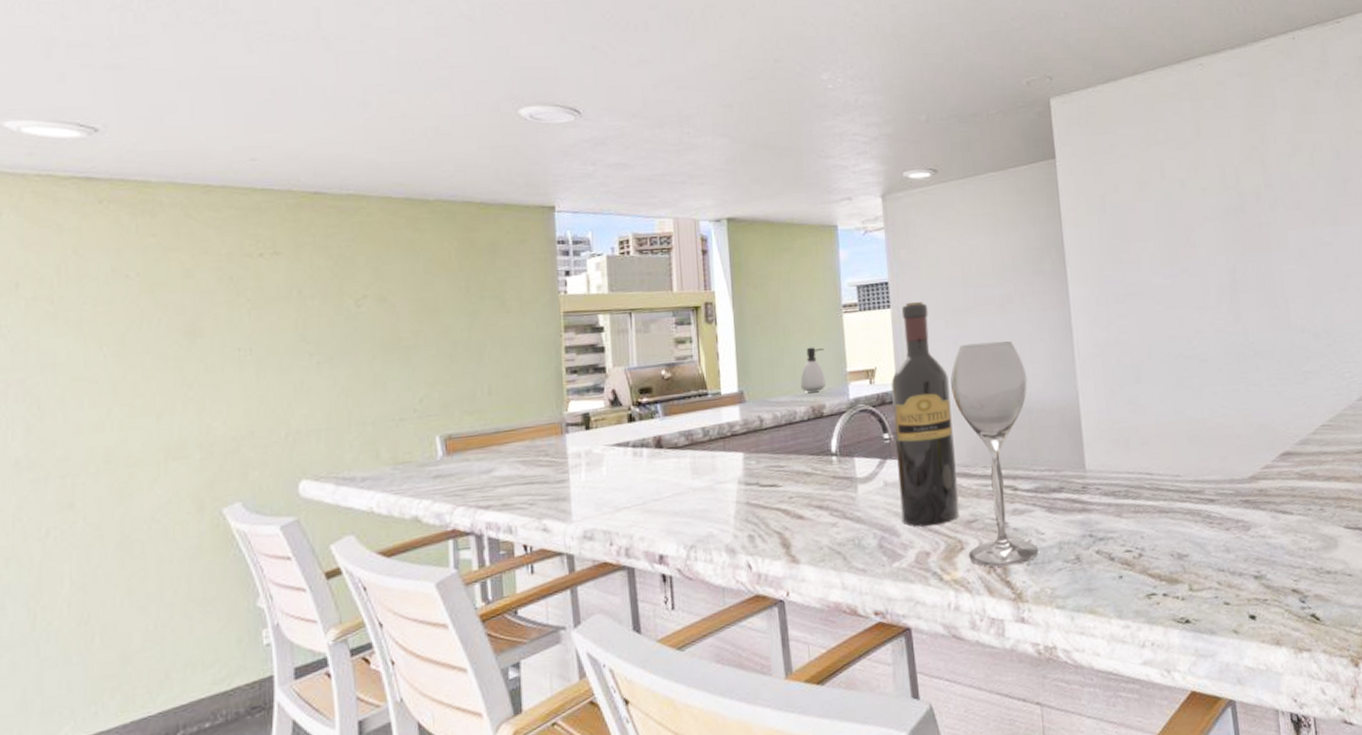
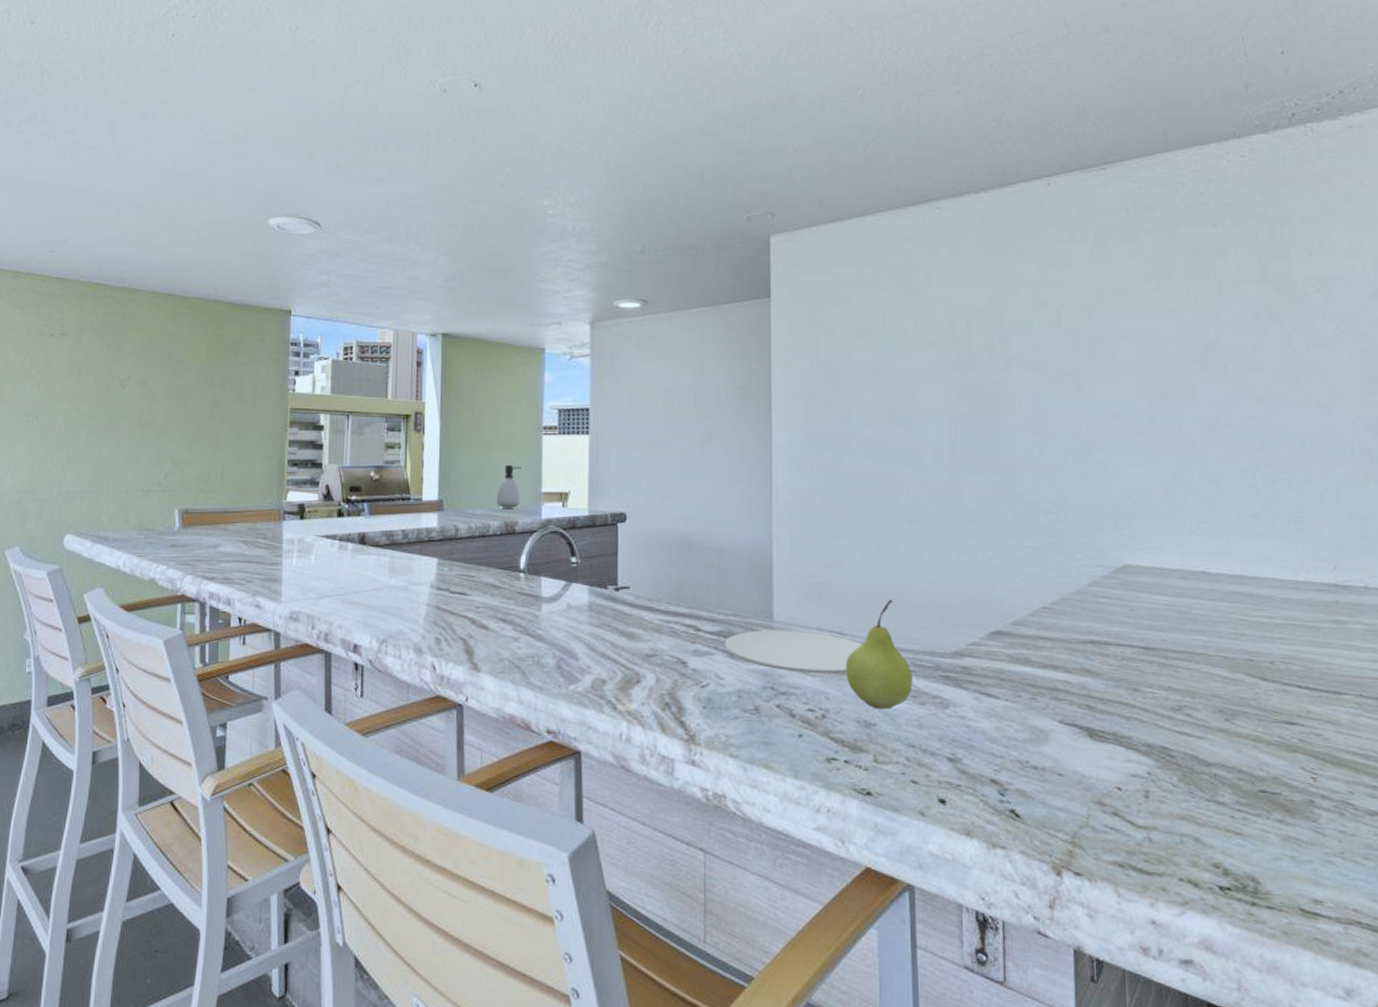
wine bottle: present [891,302,960,527] -> none [582,431,641,654]
wineglass: present [951,341,1038,567] -> none [642,478,721,707]
plate: none [1042,476,1169,517] -> present [725,630,862,674]
fruit: none [1155,435,1218,541] -> present [845,599,913,710]

